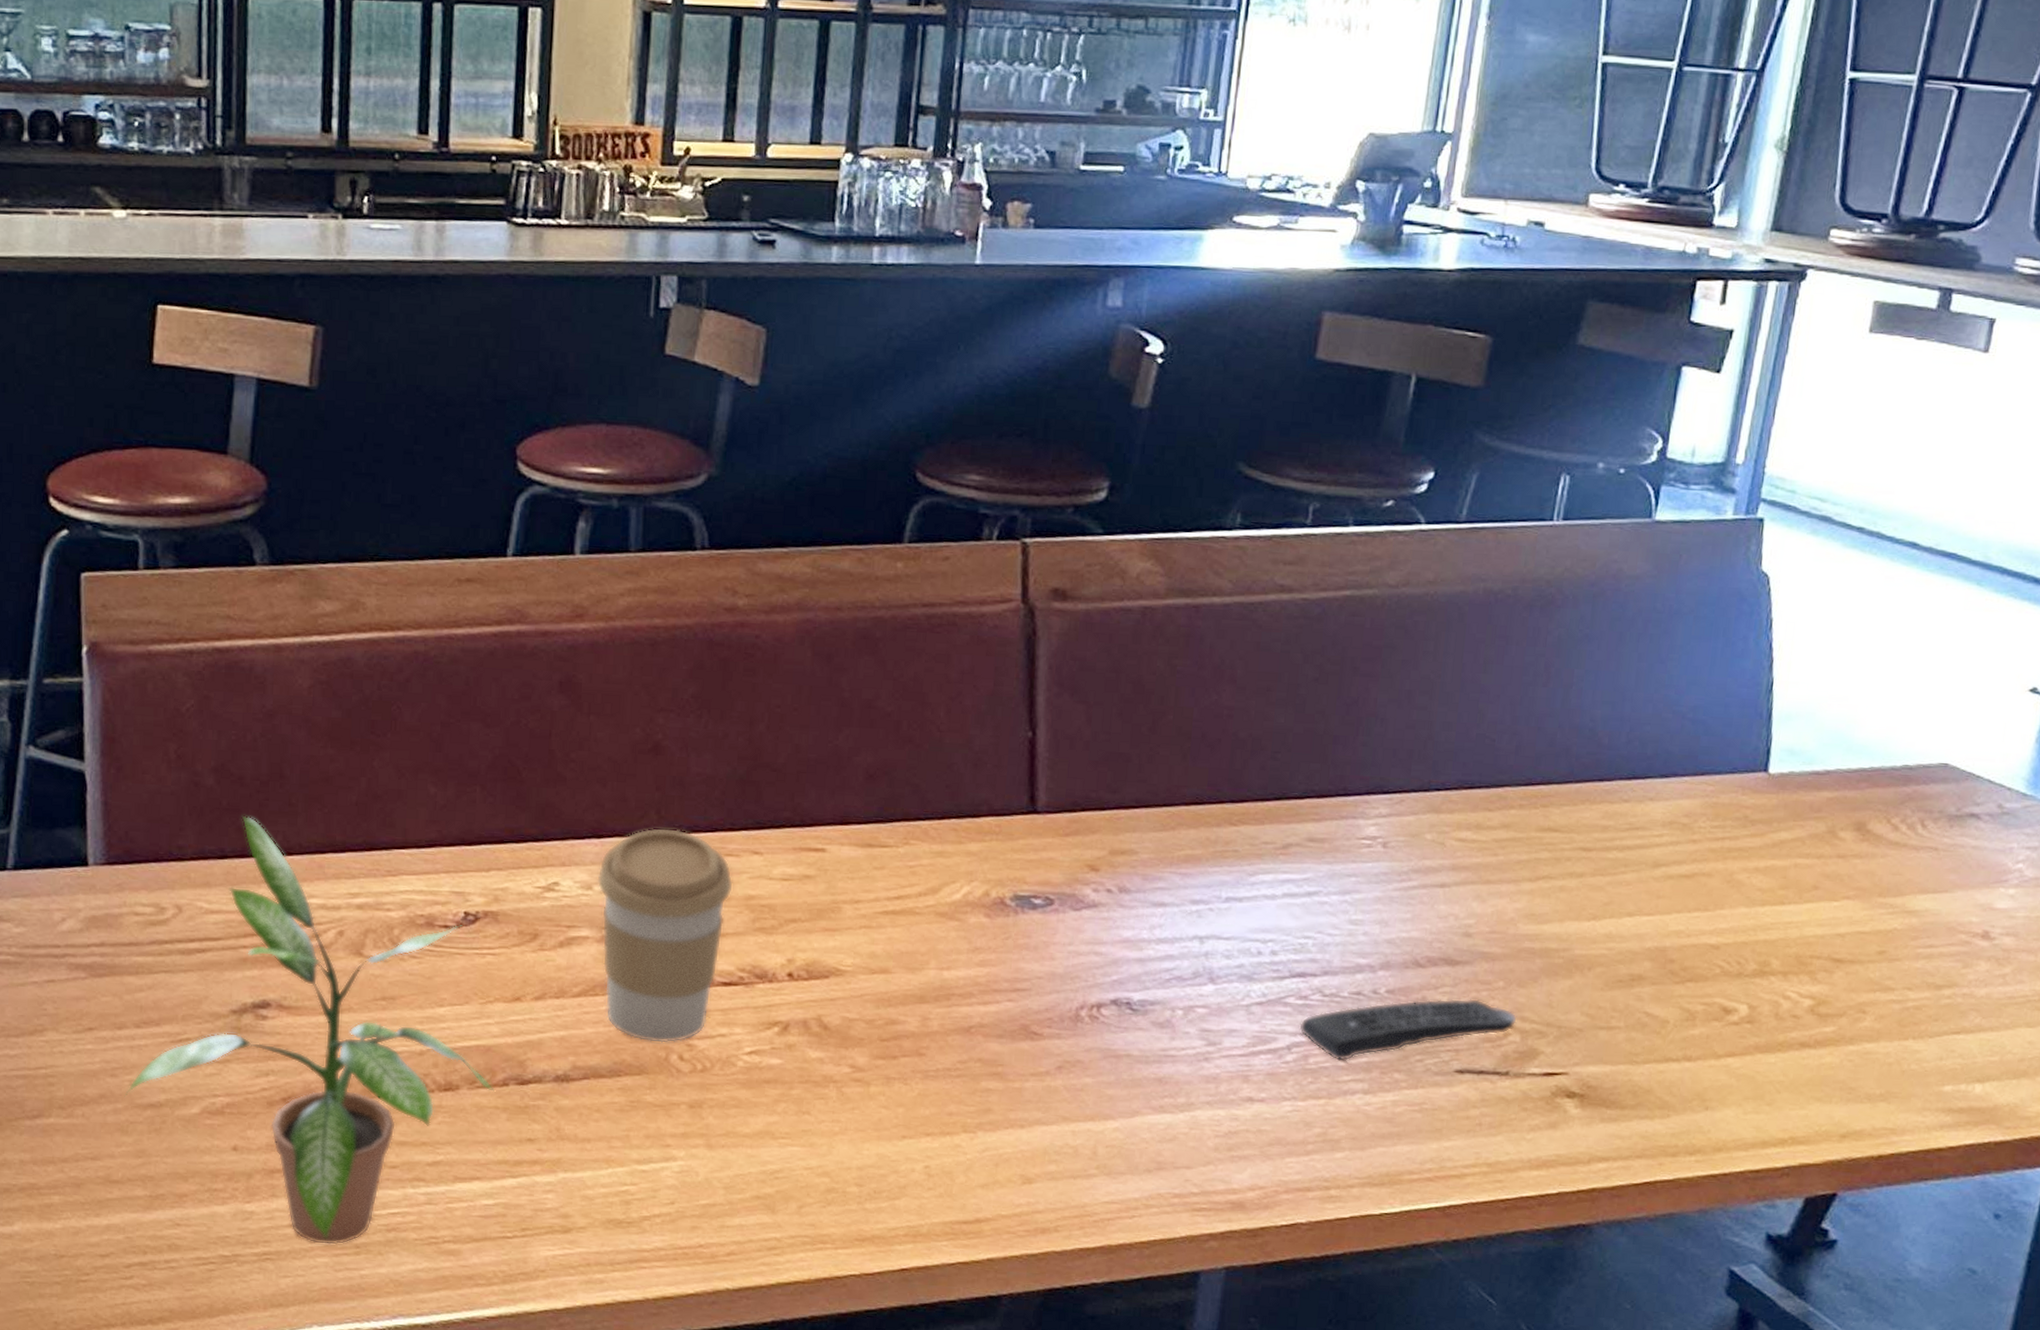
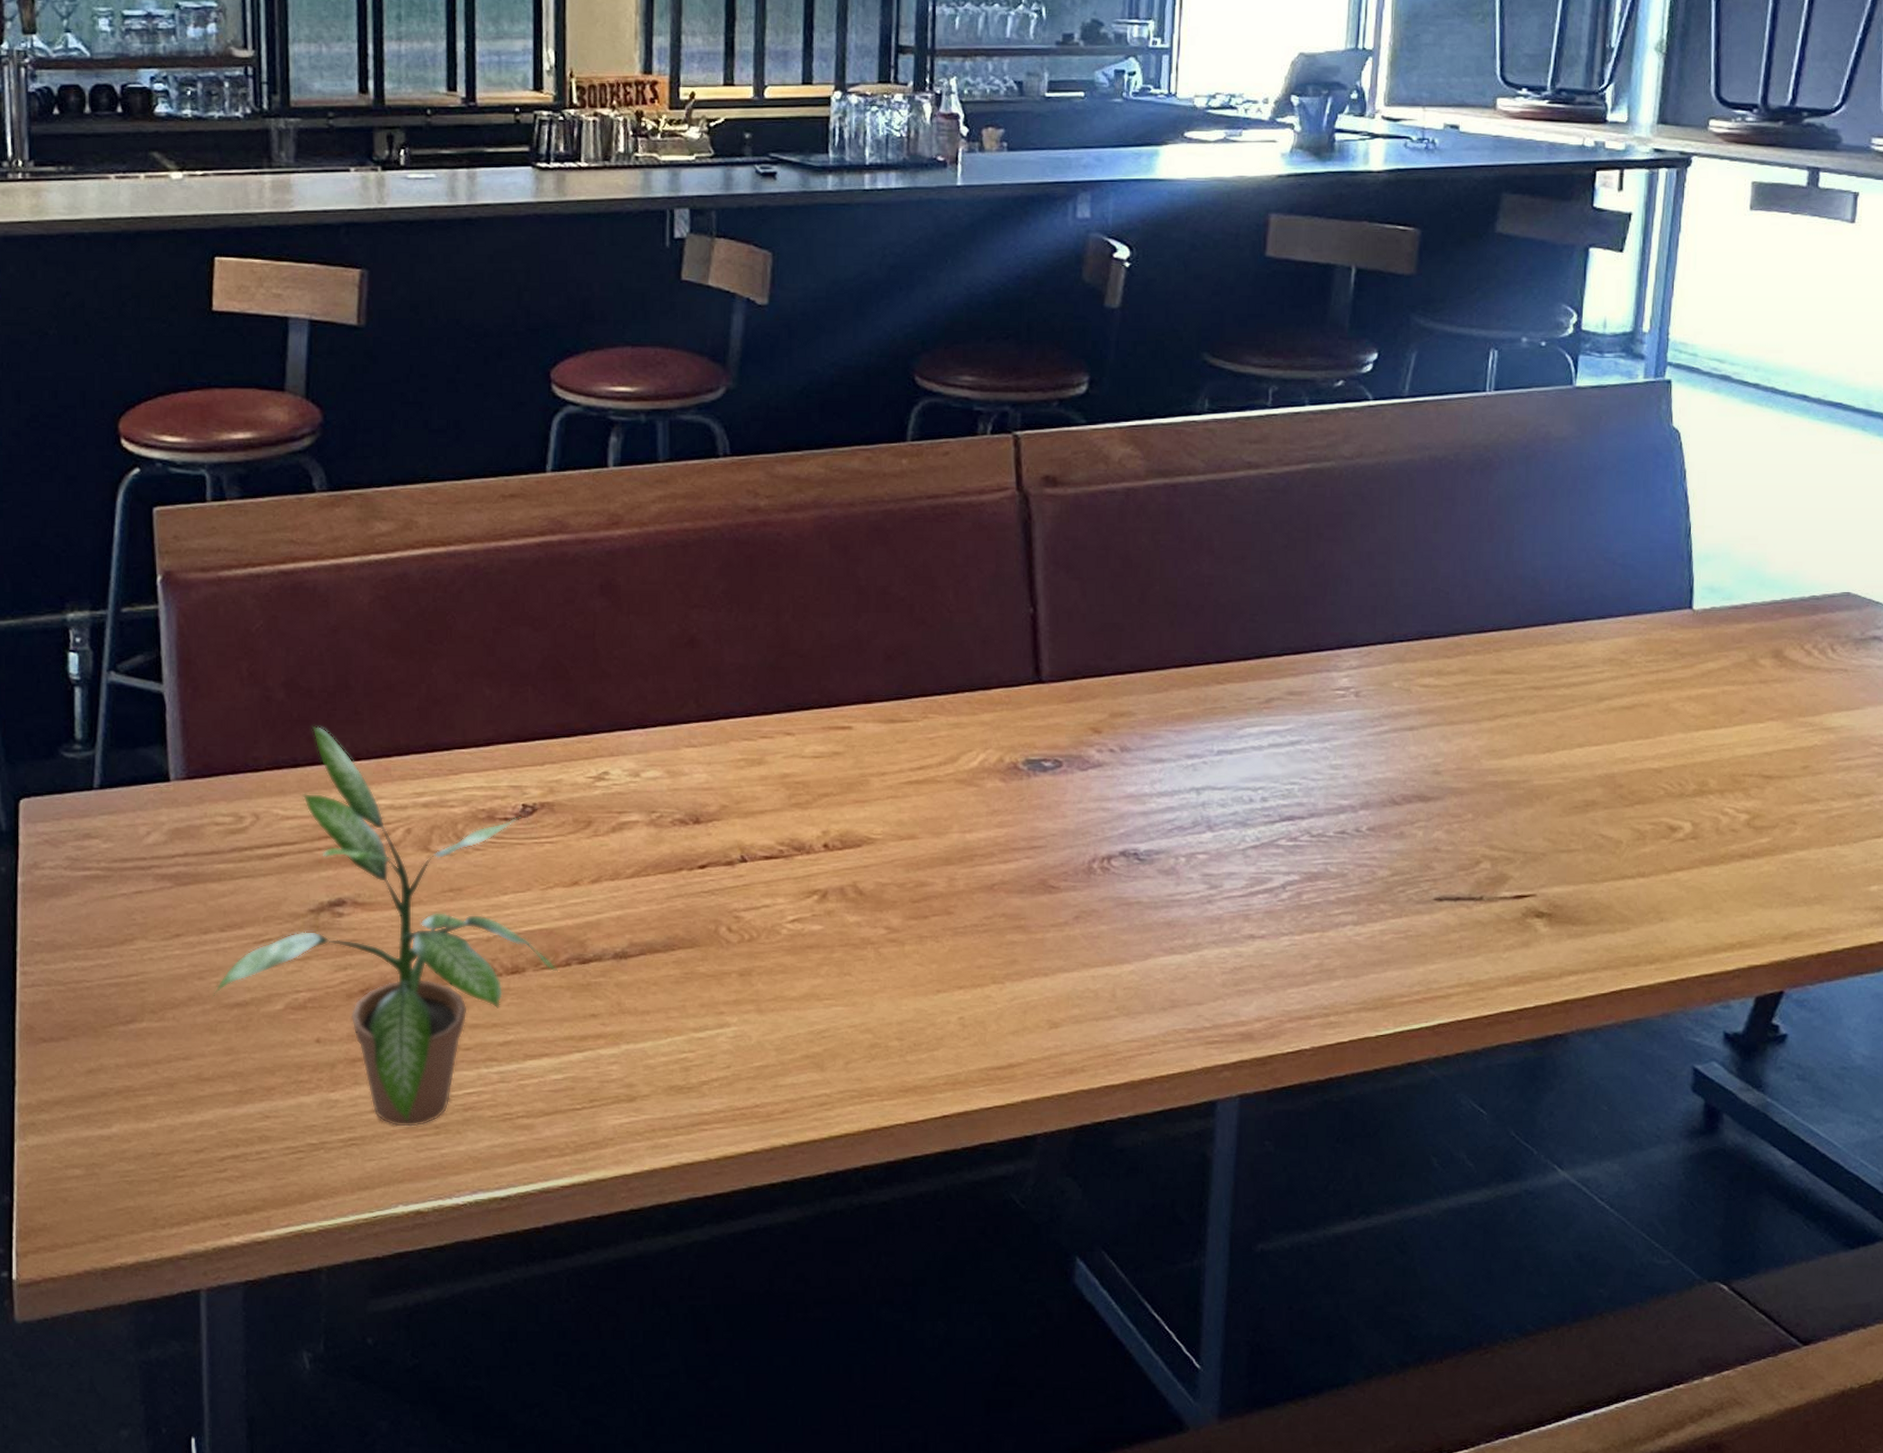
coffee cup: present [597,827,733,1043] -> none [644,715,769,916]
remote control: present [1299,998,1517,1061] -> none [1292,832,1487,896]

